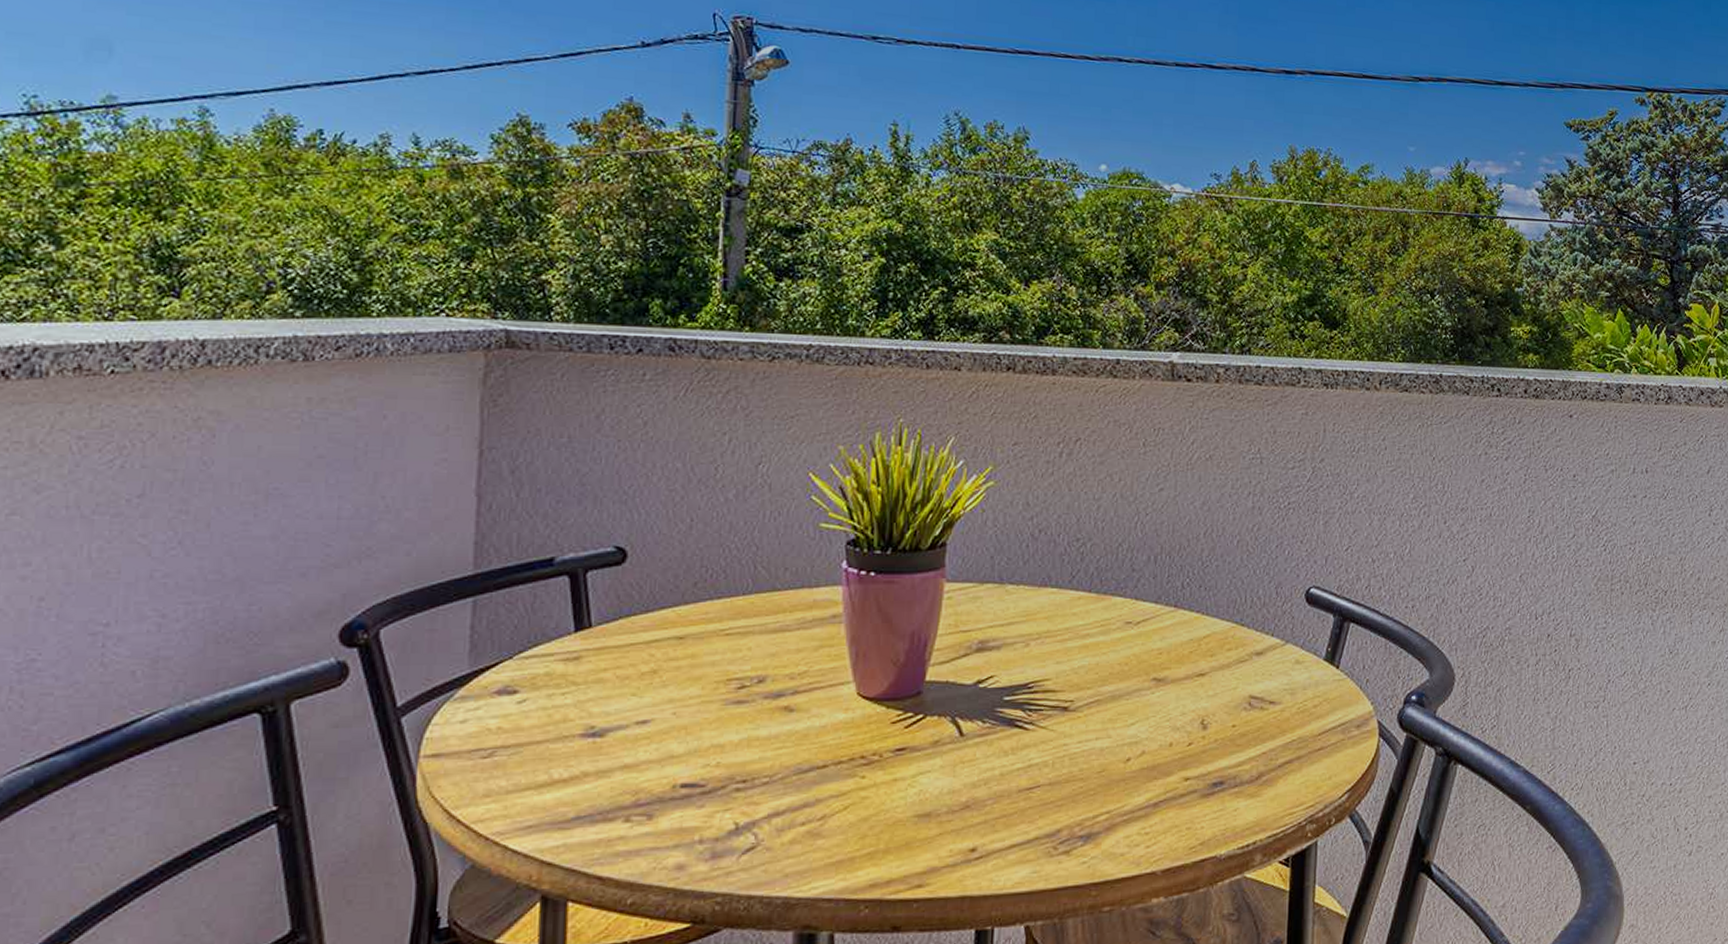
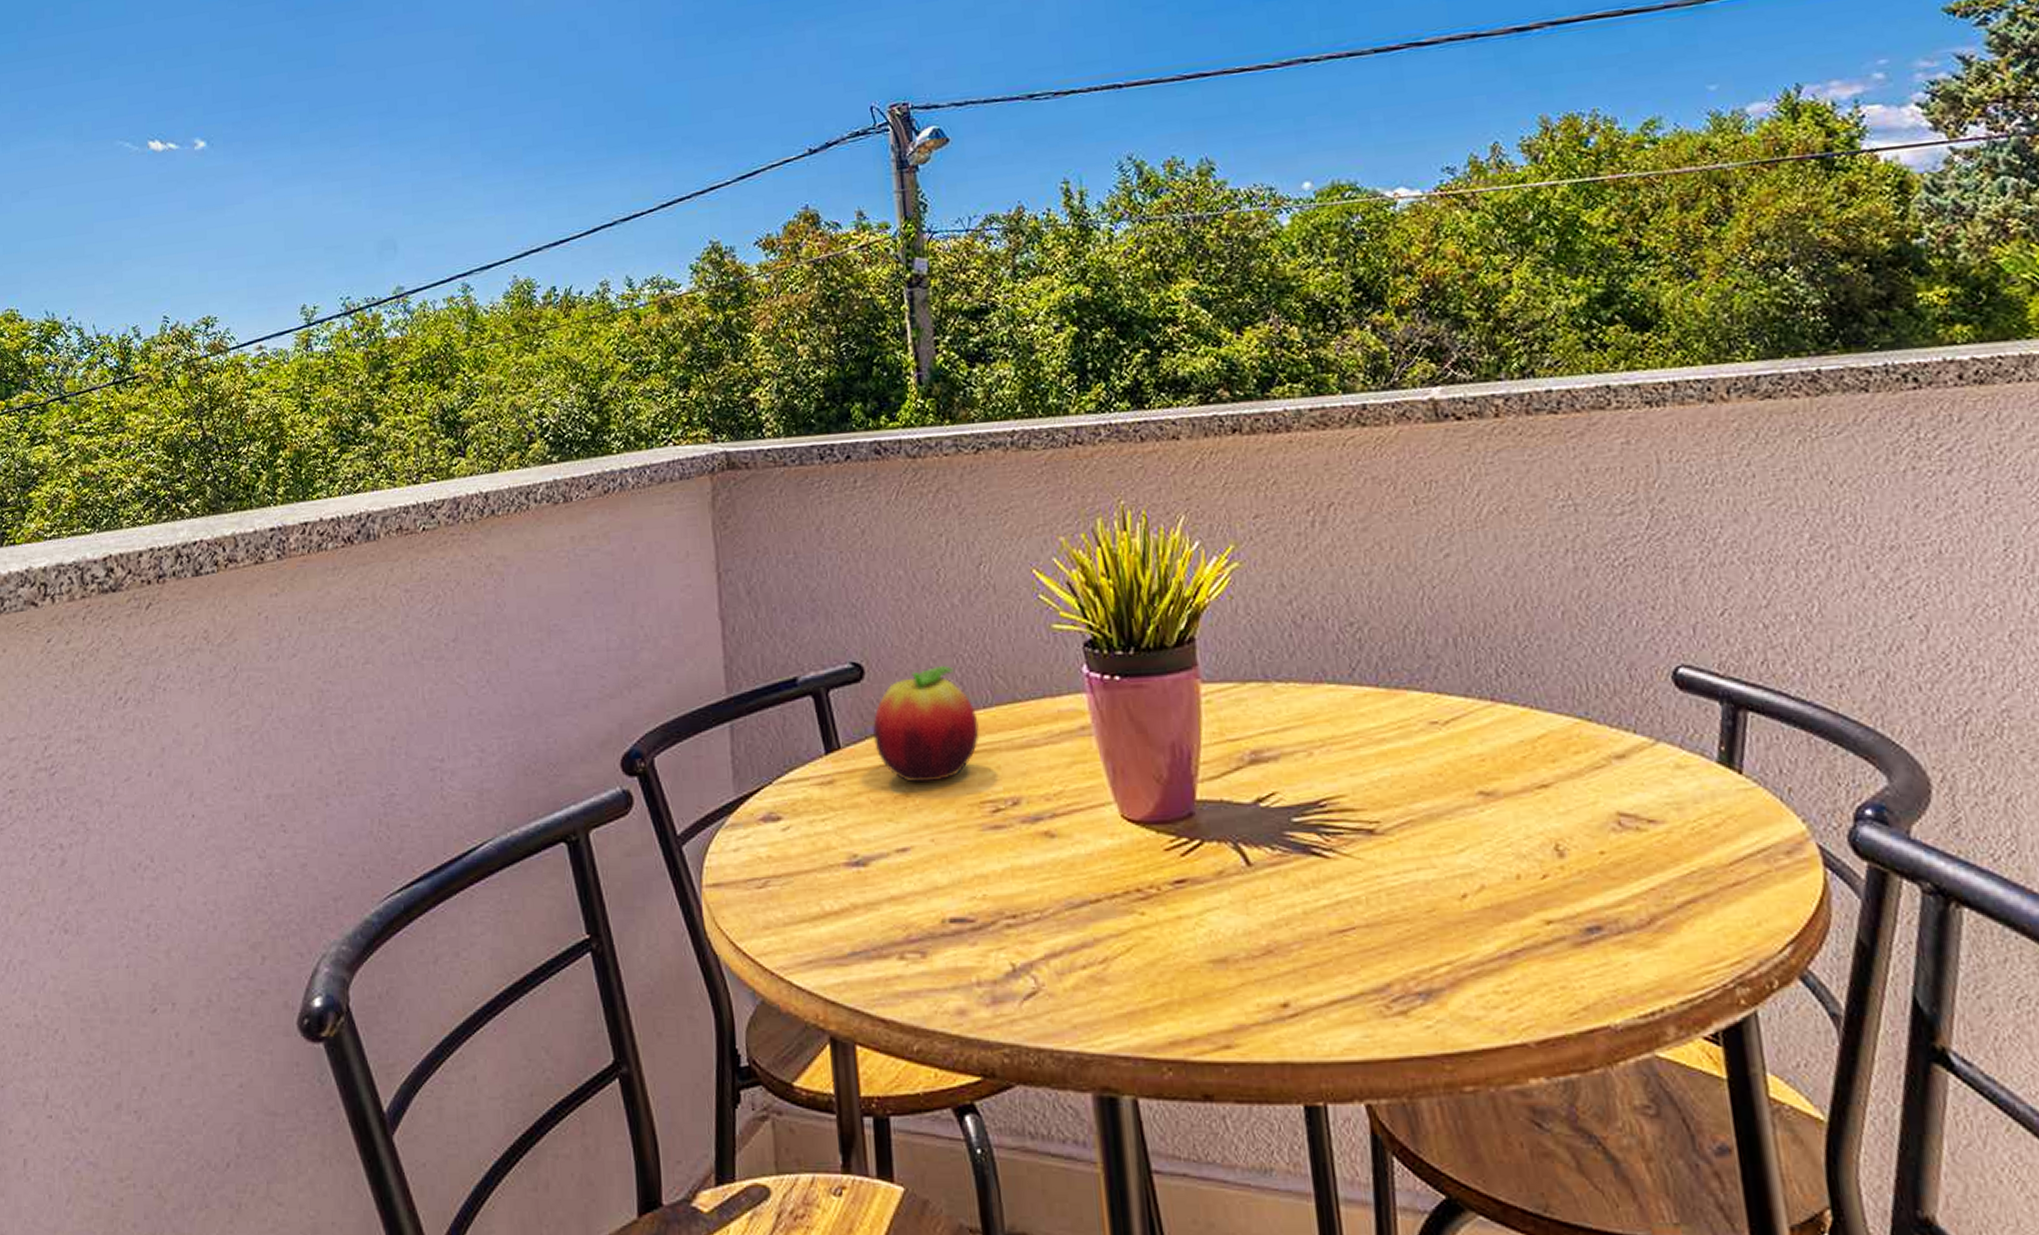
fruit: none [628,553,736,661] -> present [873,665,980,783]

